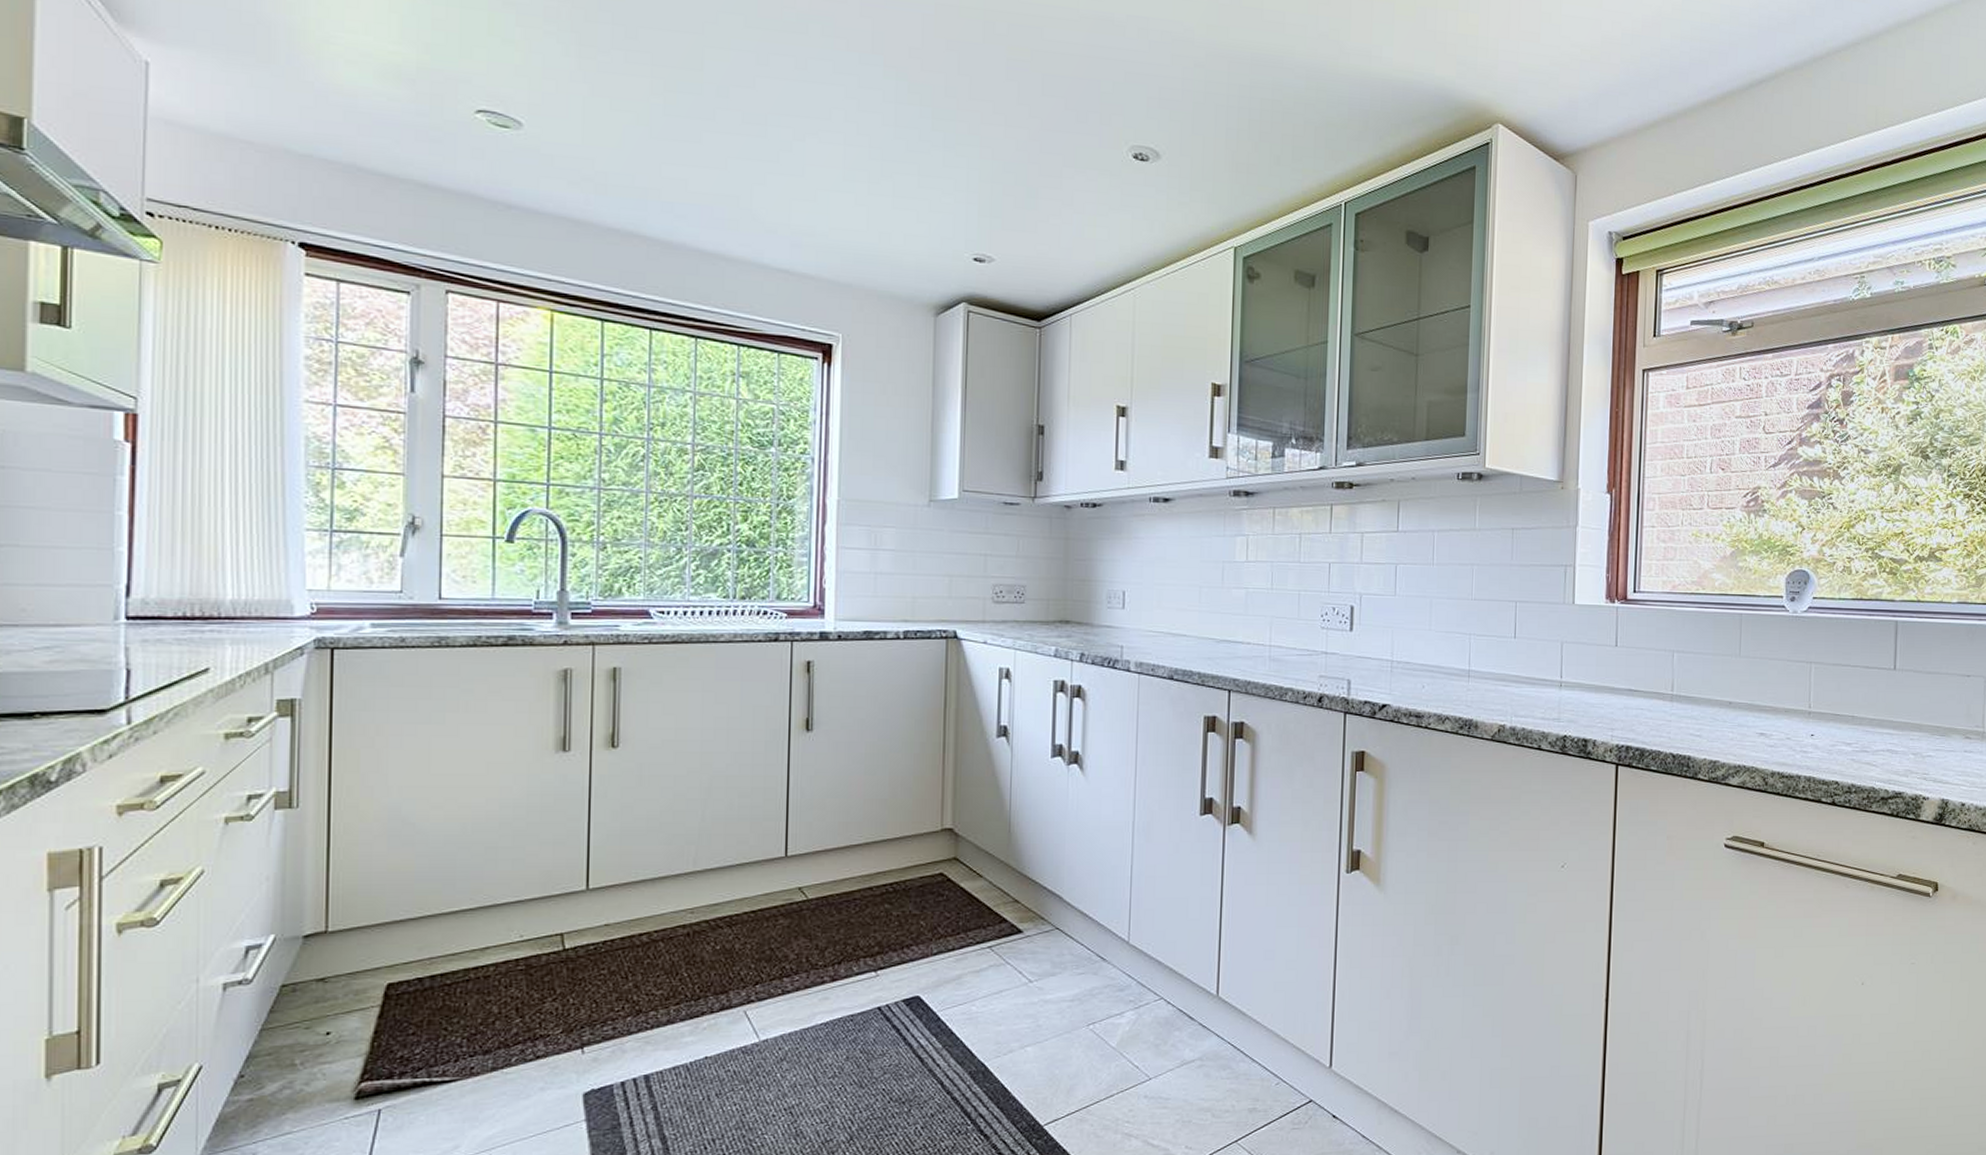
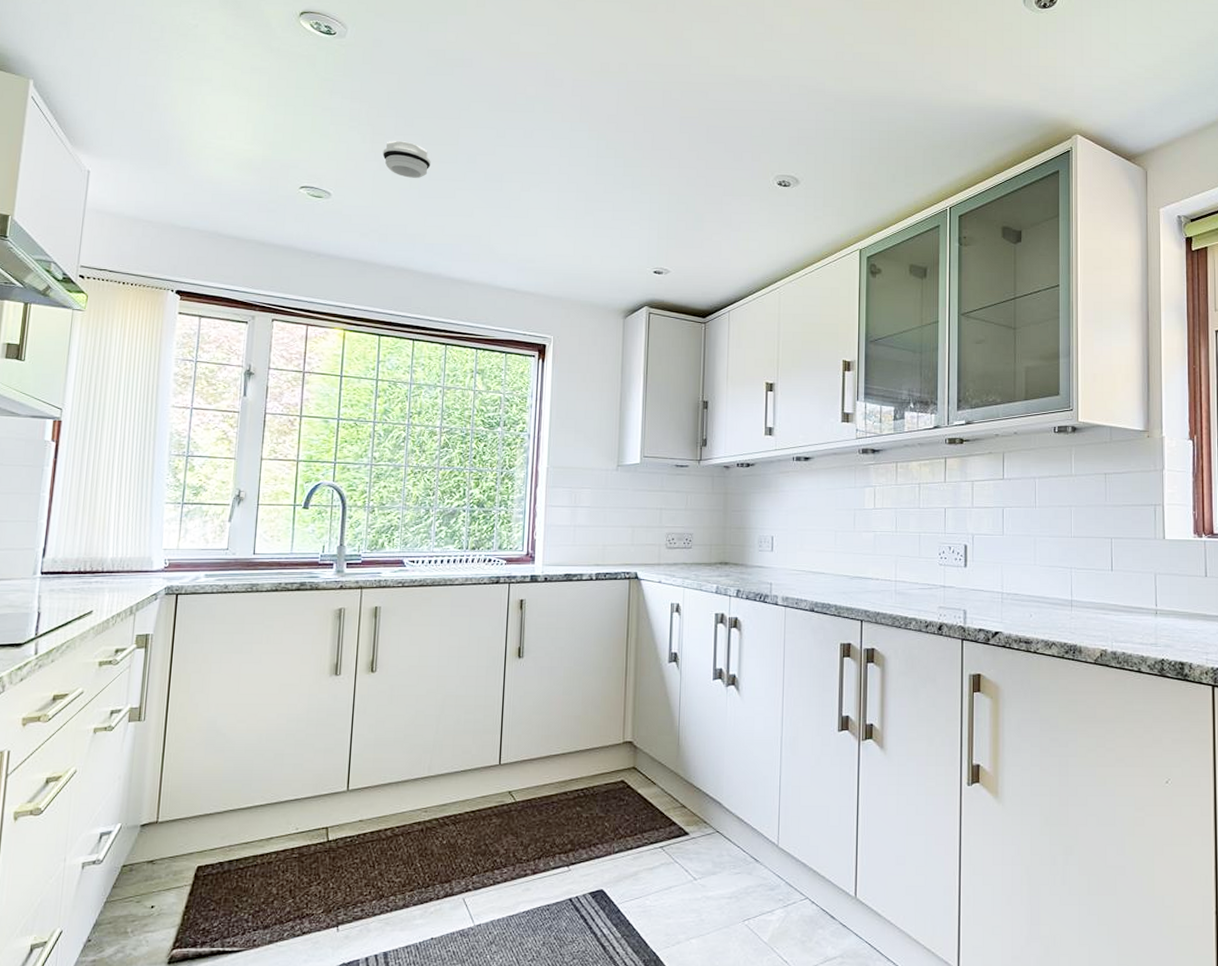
smoke detector: none [595,56,665,112] -> present [382,141,431,178]

